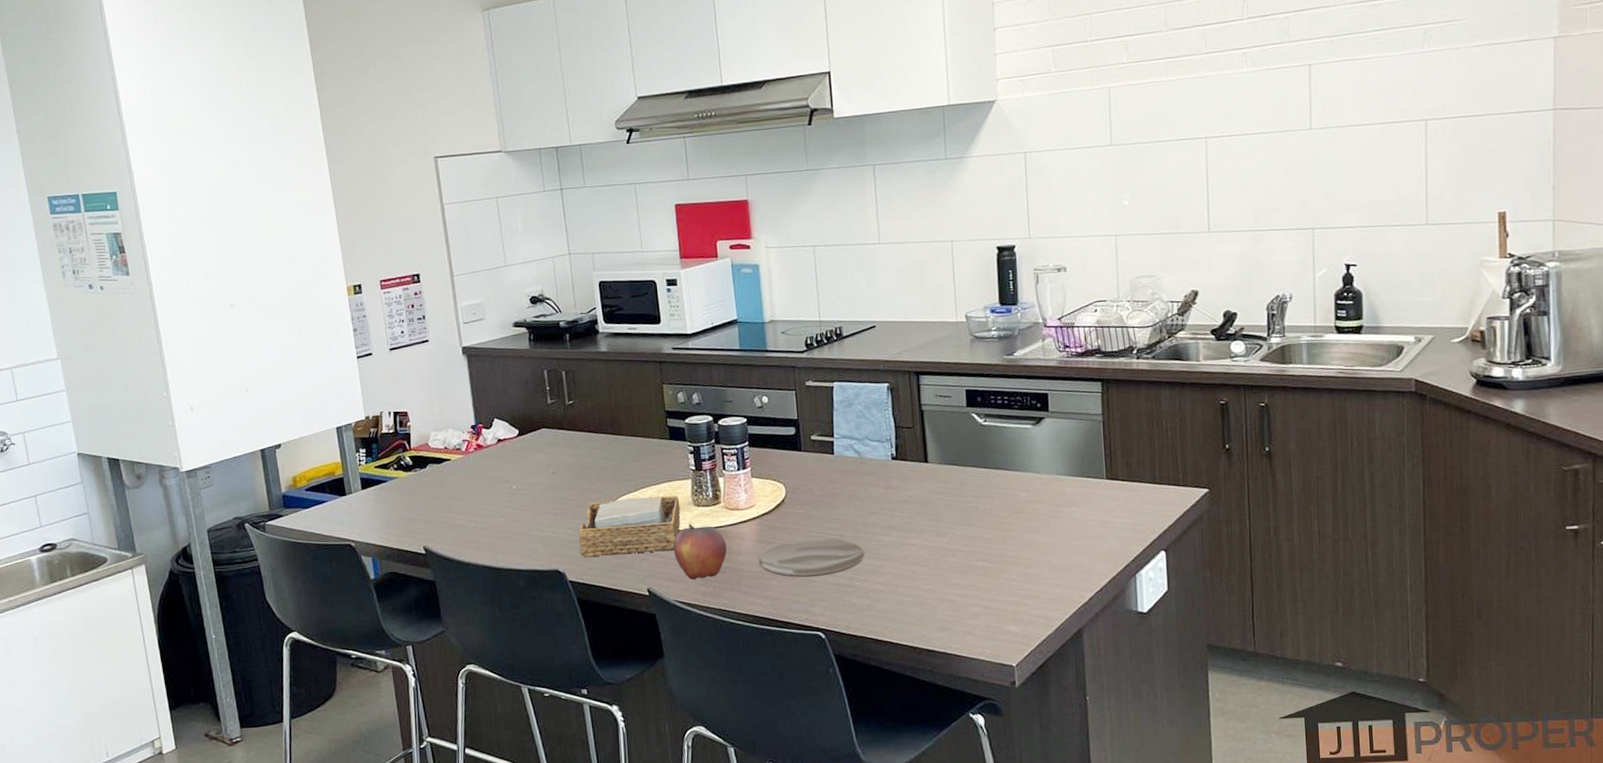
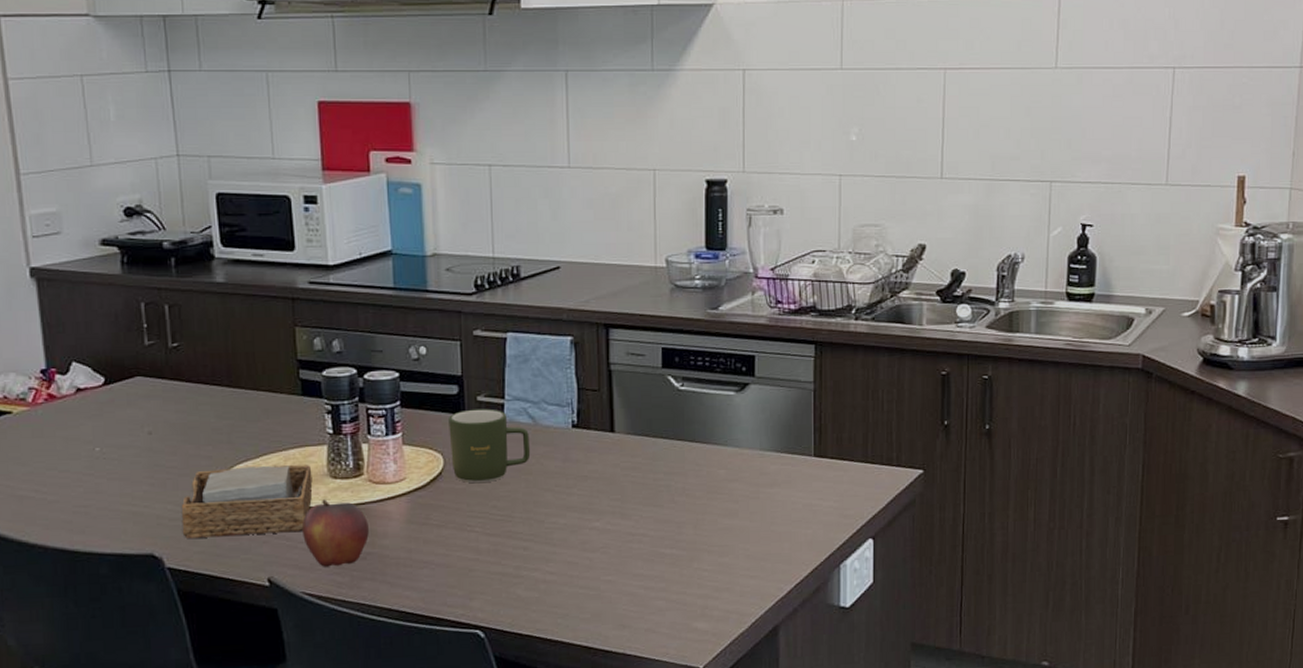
plate: present [758,538,865,578] -> none [407,519,536,566]
mug: none [788,446,858,509] -> present [449,409,531,484]

